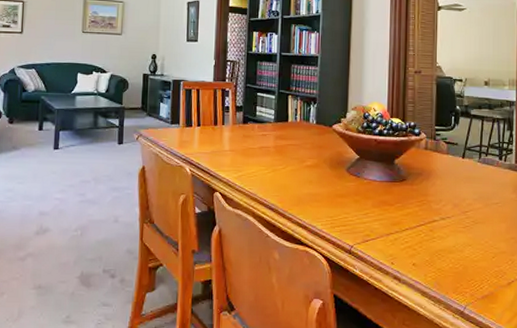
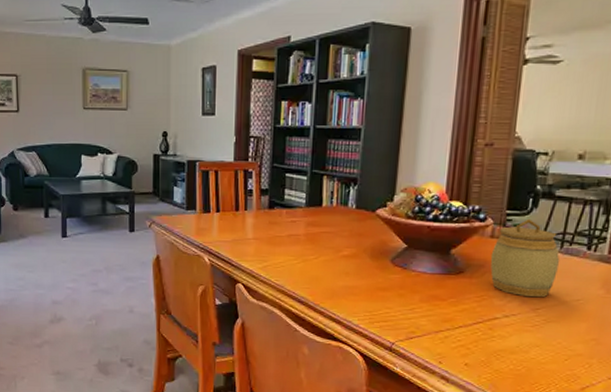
jar: none [426,133,480,202] -> present [490,218,560,298]

